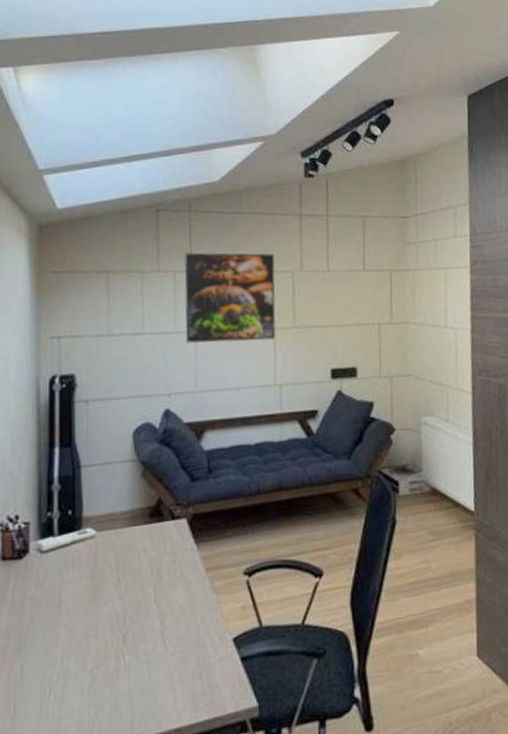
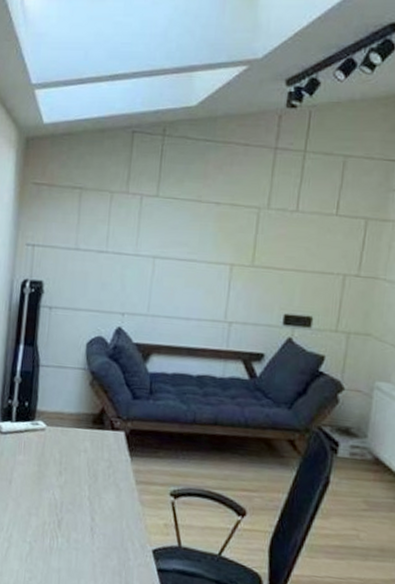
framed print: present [184,252,276,344] -> none [144,177,243,276]

